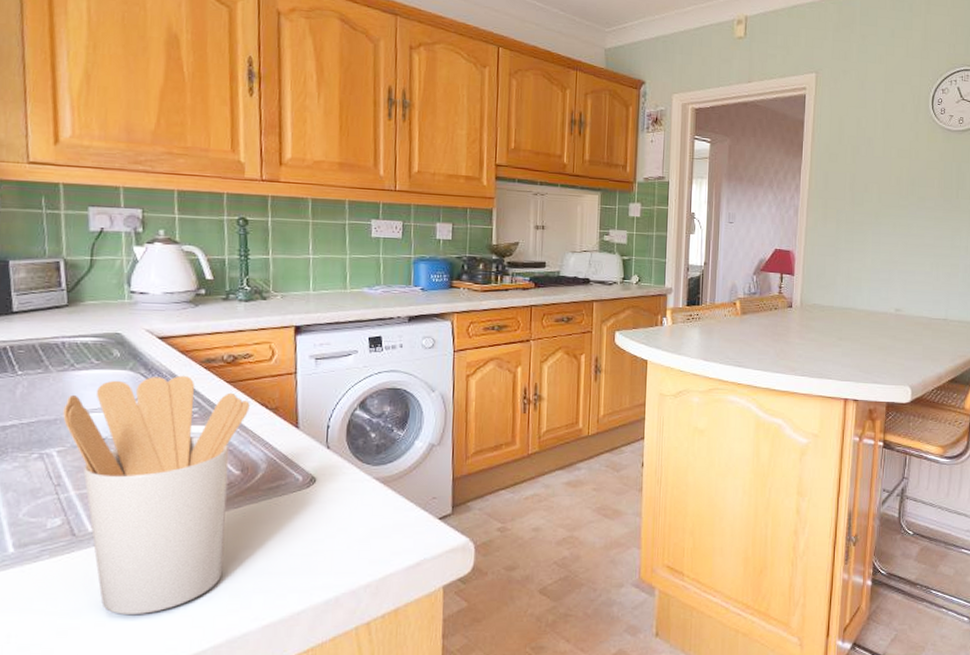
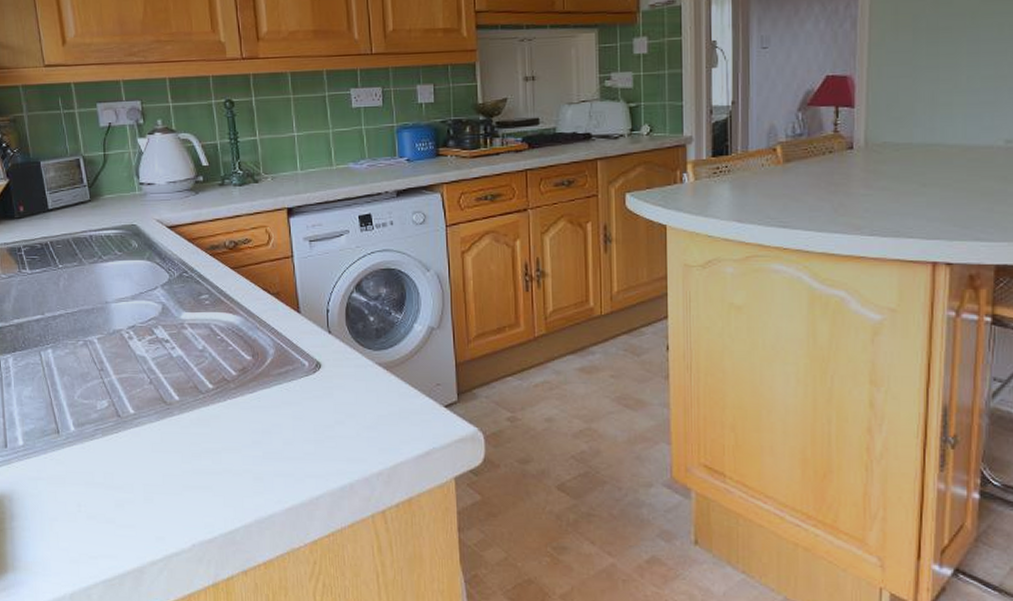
utensil holder: present [63,376,250,614] -> none [98,264,254,492]

